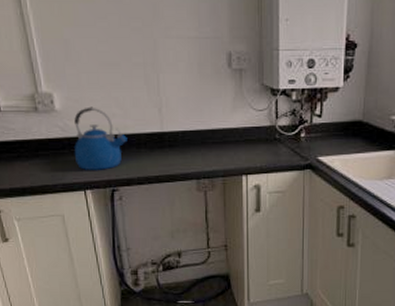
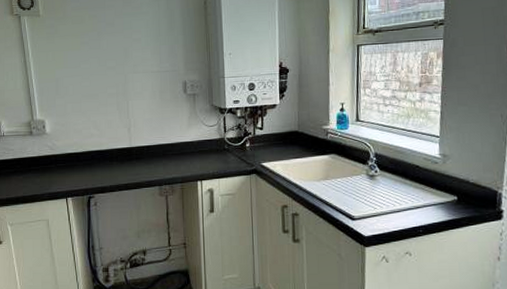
kettle: present [74,106,127,170] -> none [60,129,102,181]

